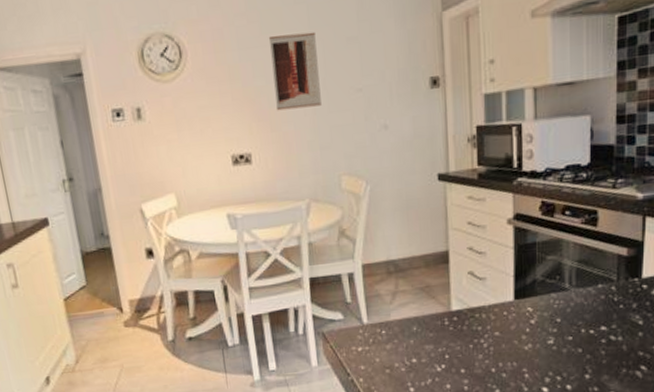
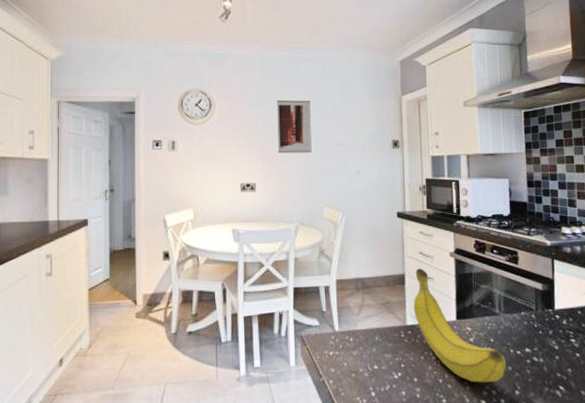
fruit: none [460,242,575,369] -> present [413,268,506,383]

